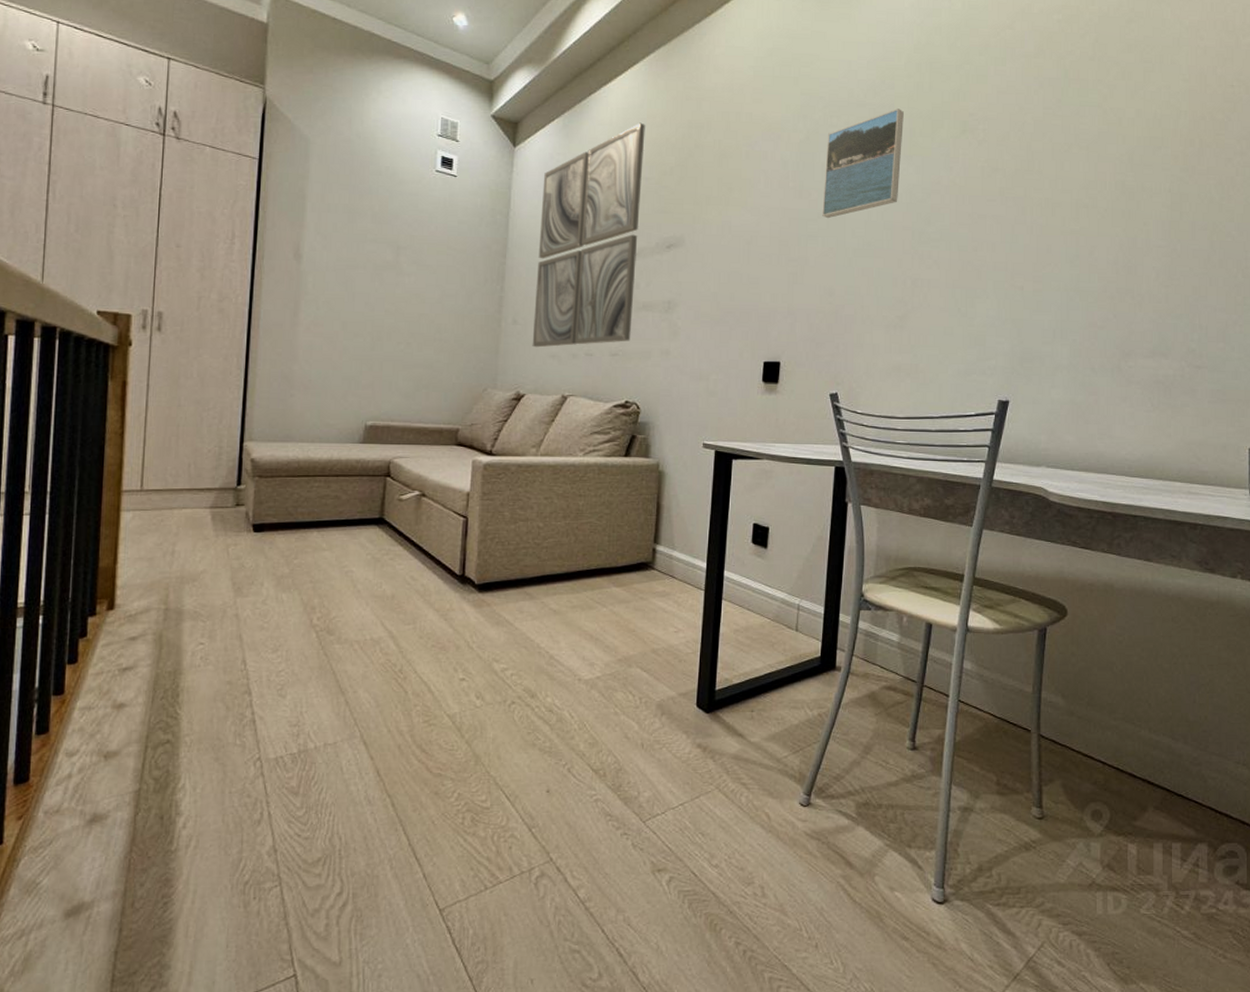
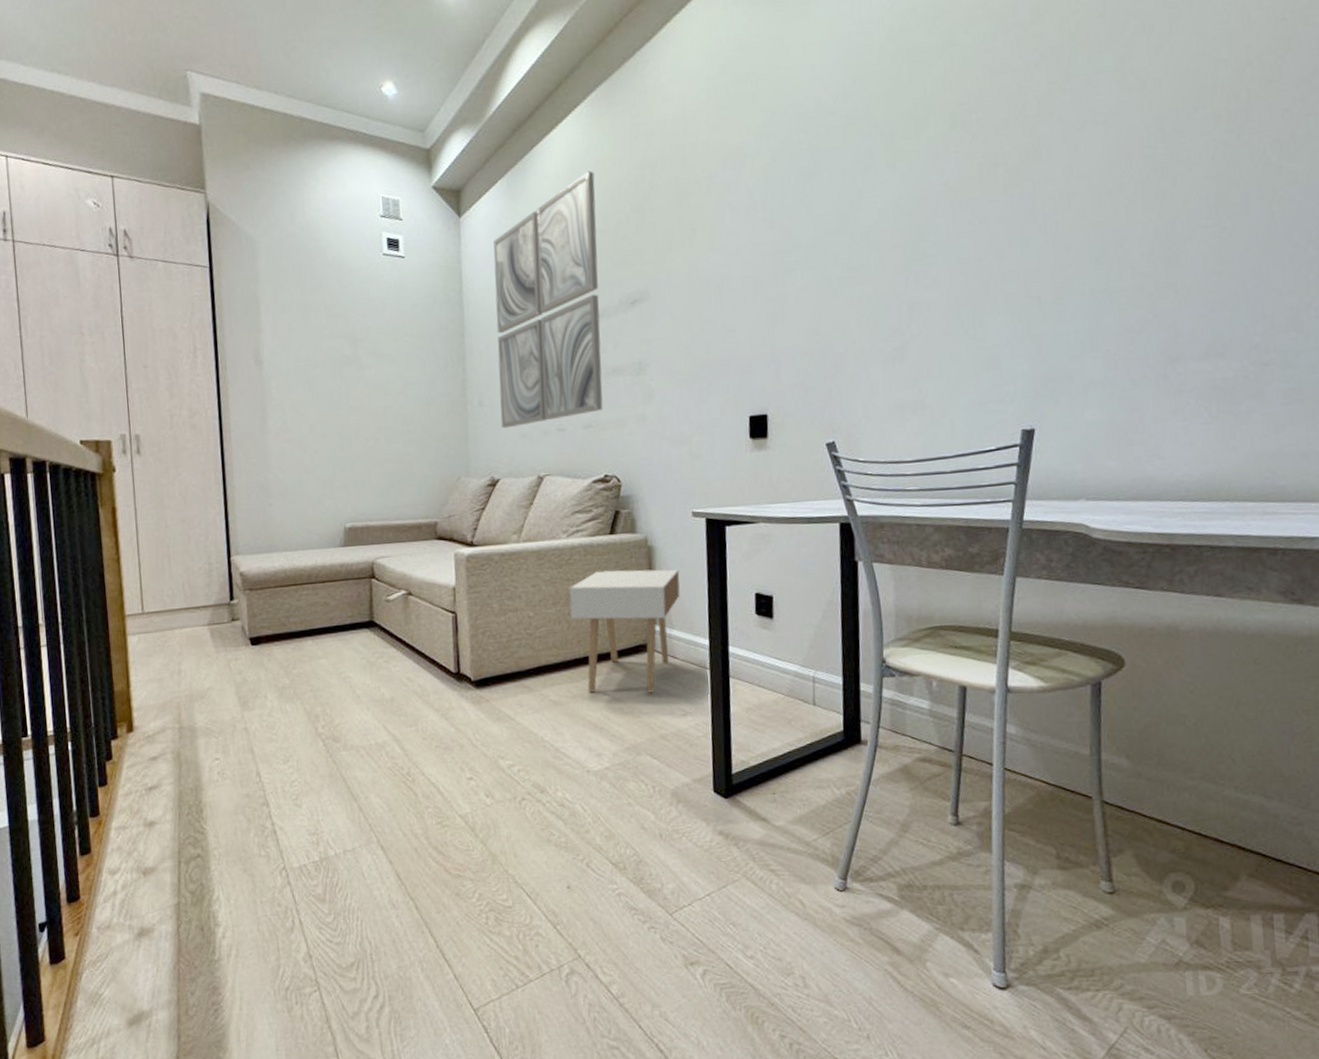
nightstand: none [579,490,686,609] -> present [569,569,680,693]
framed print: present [822,108,904,219] -> none [796,110,884,248]

